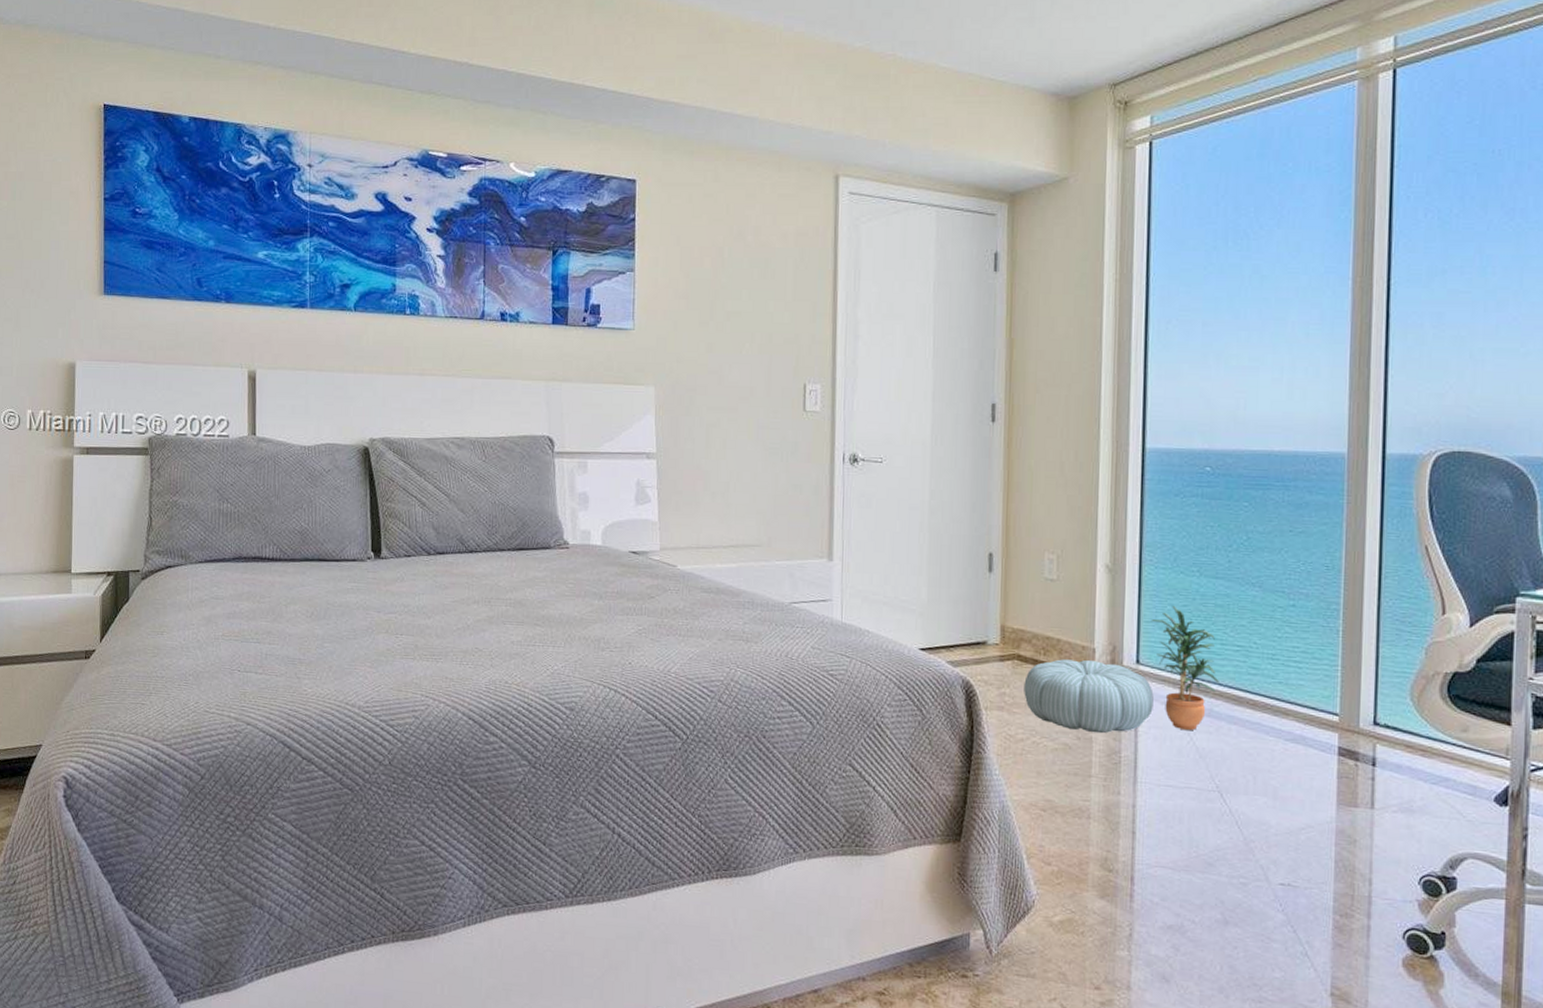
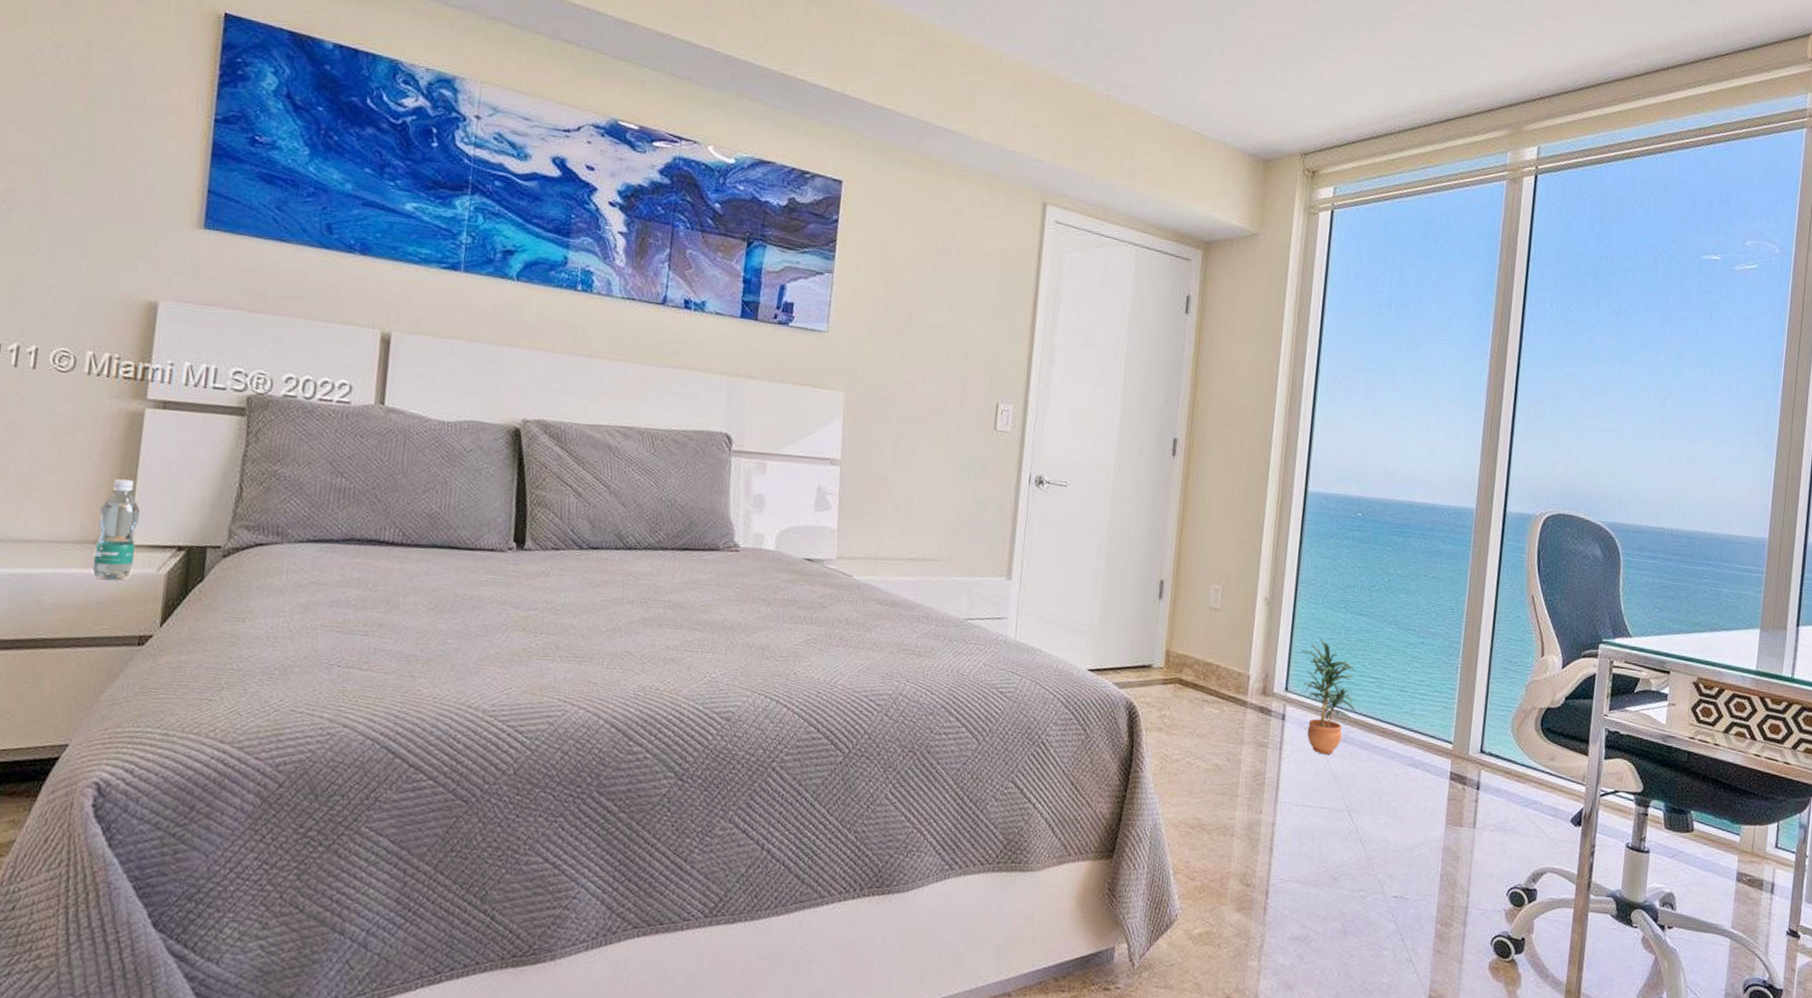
bottle: none [46,517,77,604] -> present [92,479,140,581]
pouf: present [1024,659,1154,734] -> none [1182,684,1298,756]

